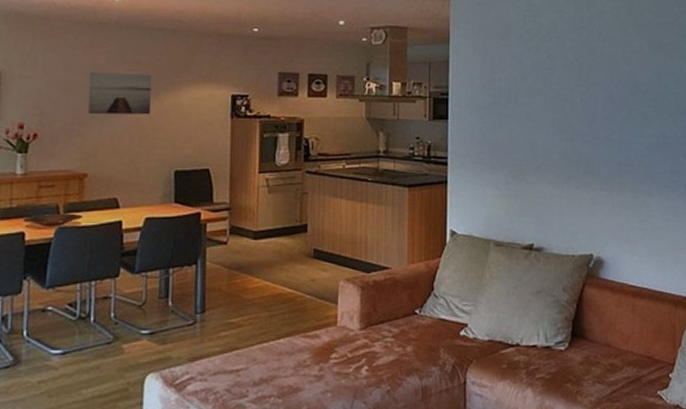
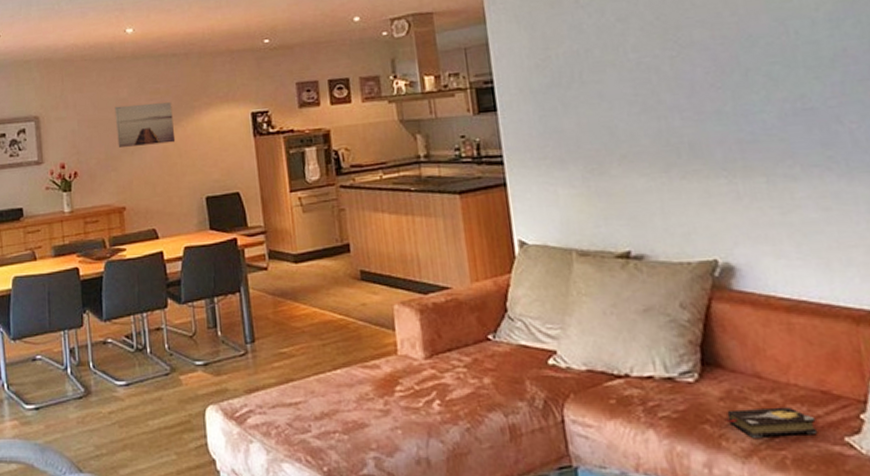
hardback book: none [583,369,642,393] -> present [726,407,818,438]

